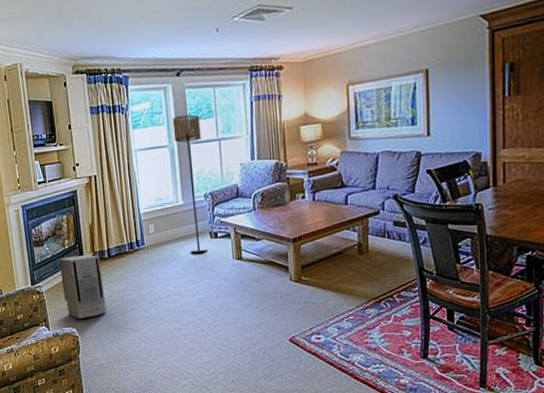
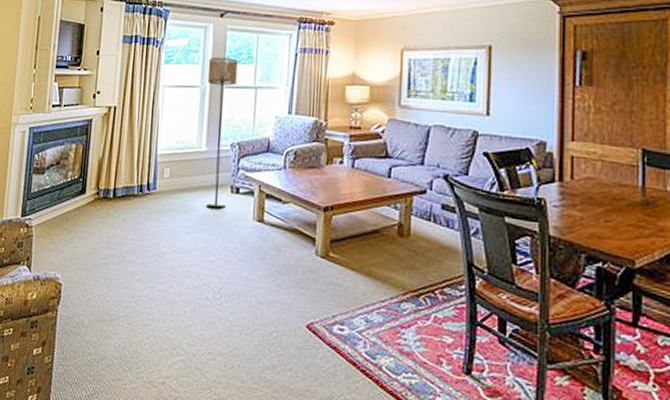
air purifier: present [59,255,107,319] -> none [55,190,104,264]

